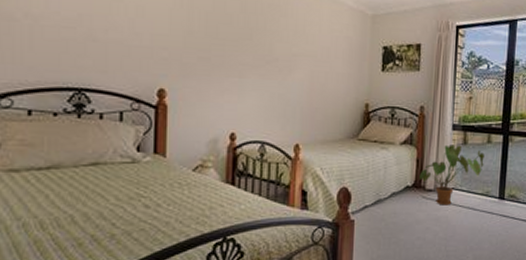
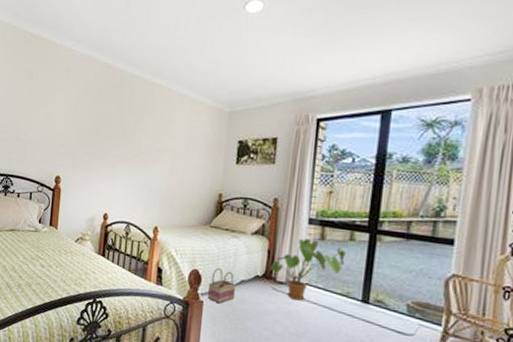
basket: none [358,183,388,220] -> present [207,268,236,304]

